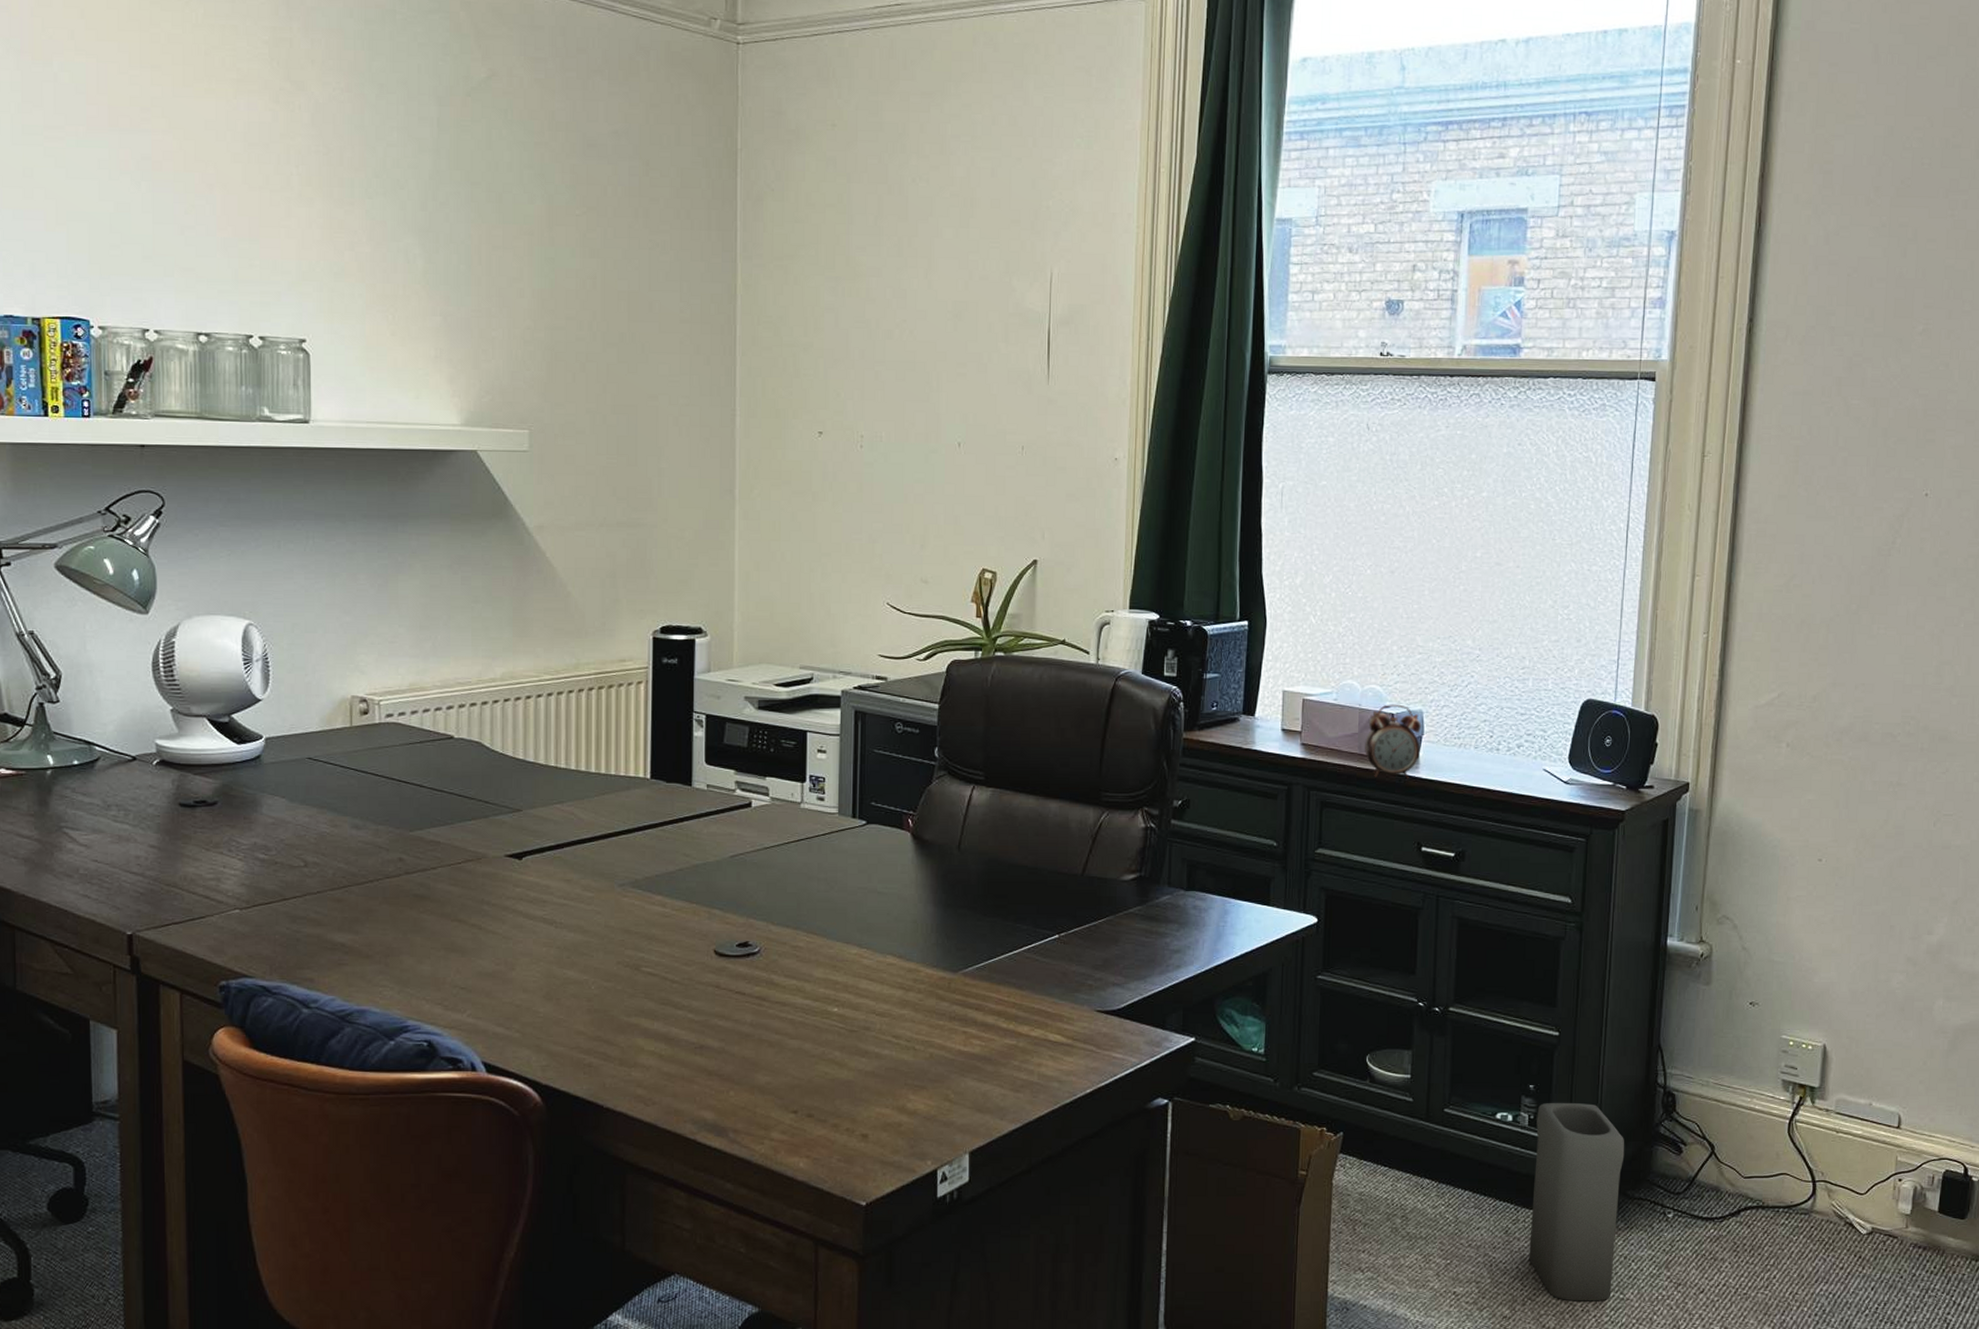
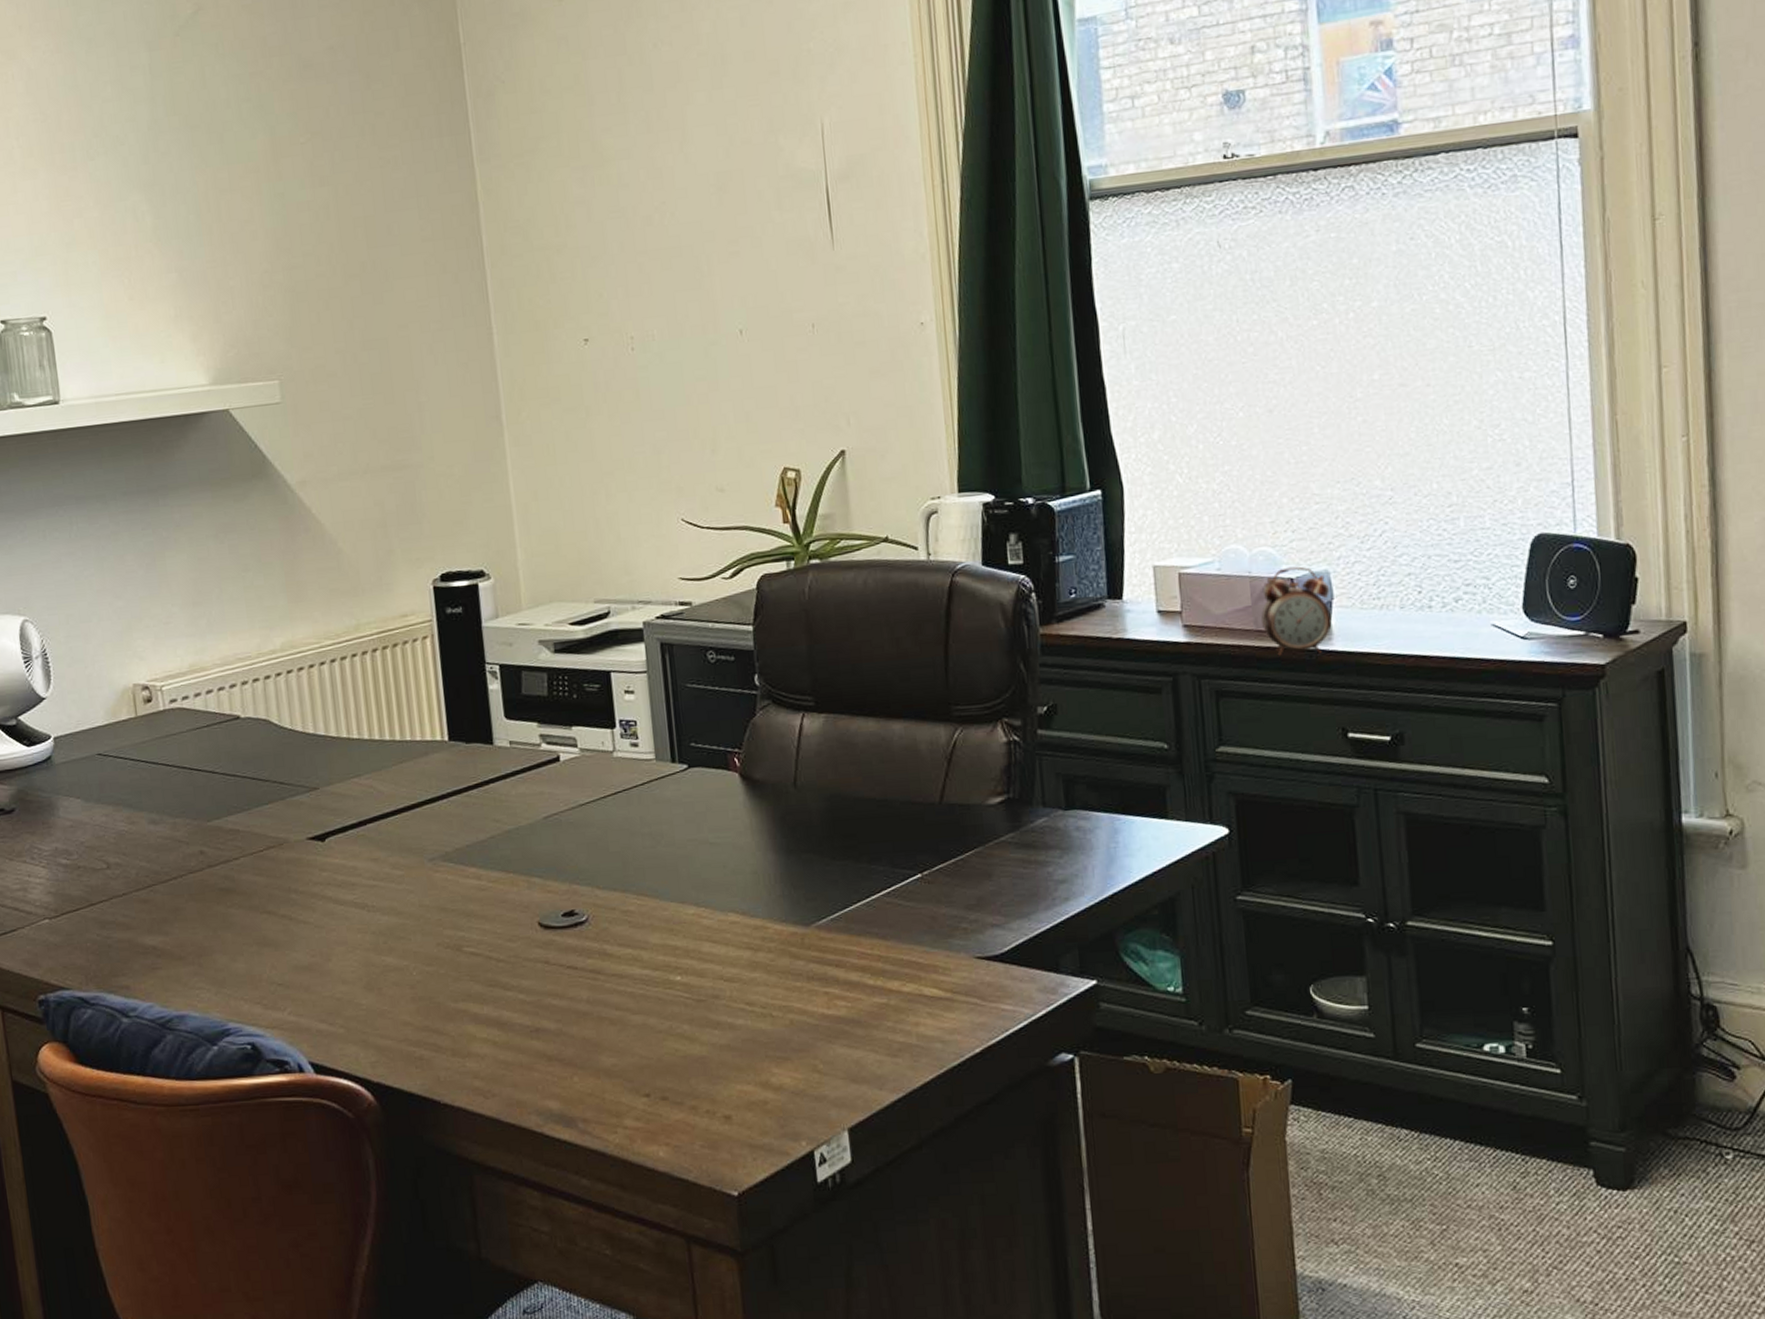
trash bin: present [1529,1102,1625,1301] -> none [1536,1025,1663,1268]

